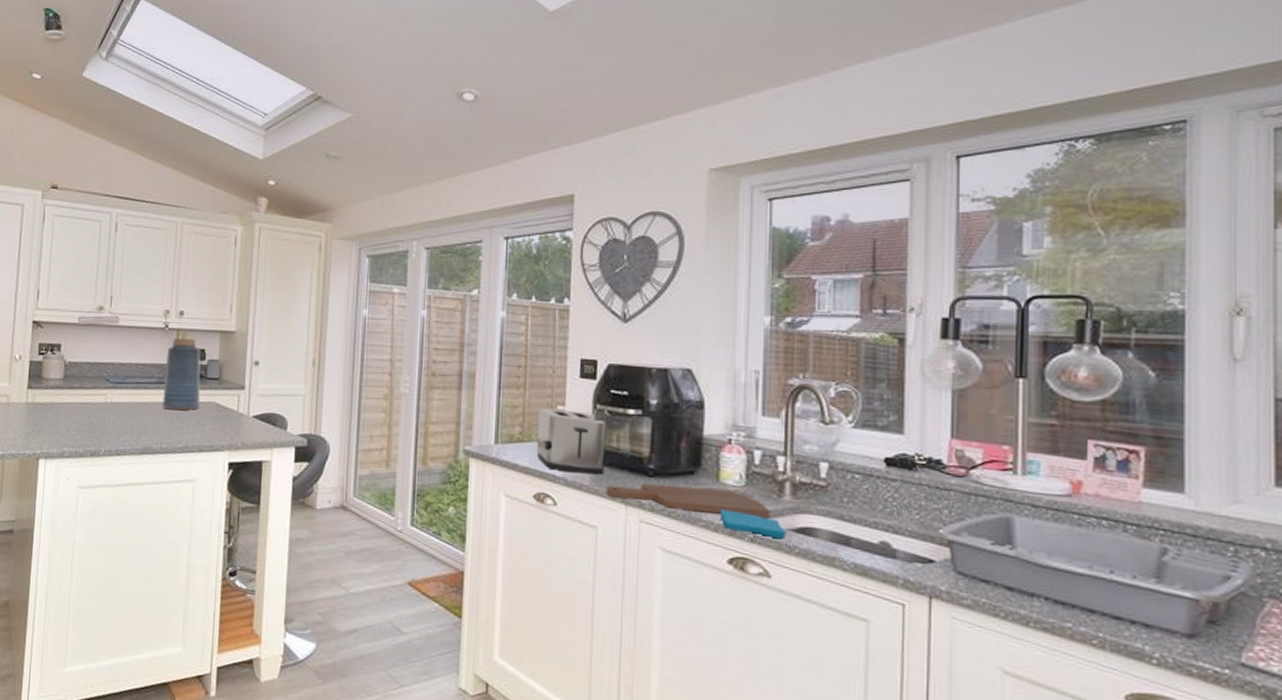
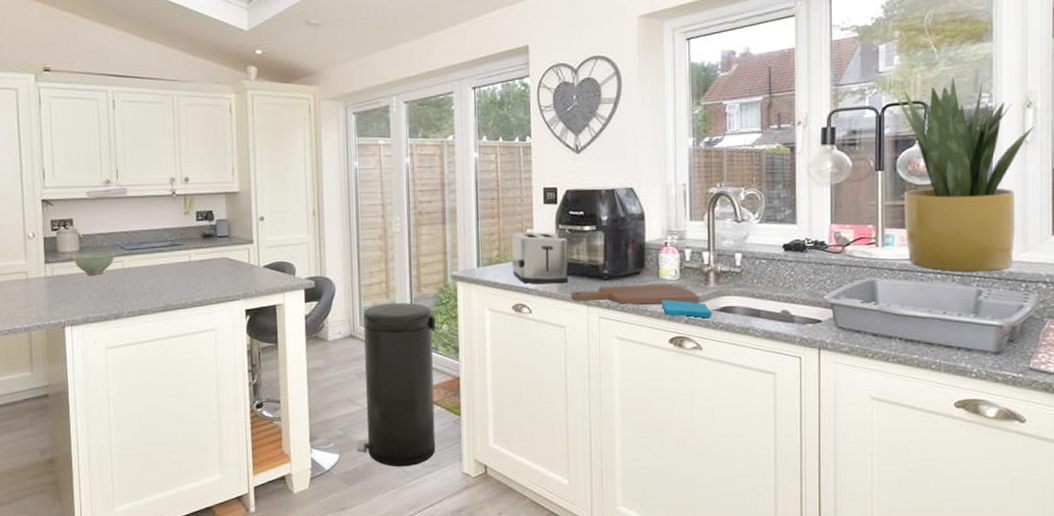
bowl: none [56,382,99,407] -> present [72,252,115,276]
vase: present [163,338,201,411] -> none [177,203,214,269]
pedal bin: none [337,474,442,670] -> present [357,303,436,466]
planter: none [1044,267,1247,526] -> present [894,76,1034,273]

